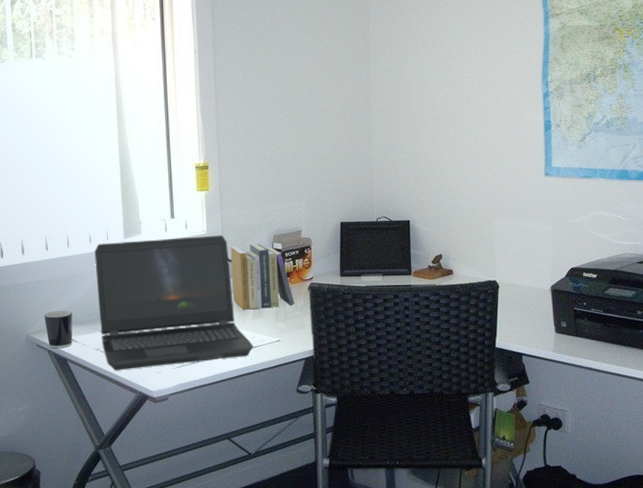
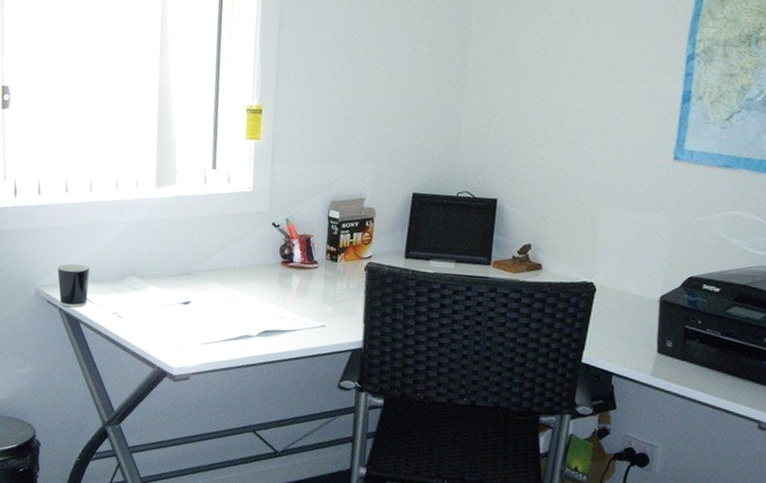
laptop computer: present [95,235,254,370] -> none [119,190,294,340]
books: present [230,244,295,310] -> none [275,208,347,287]

